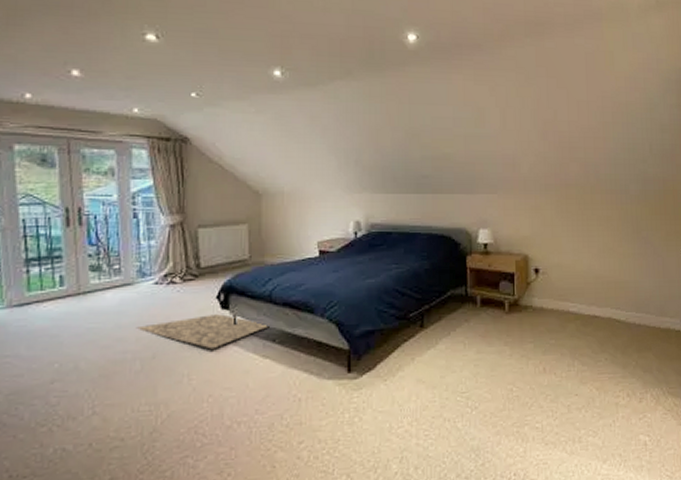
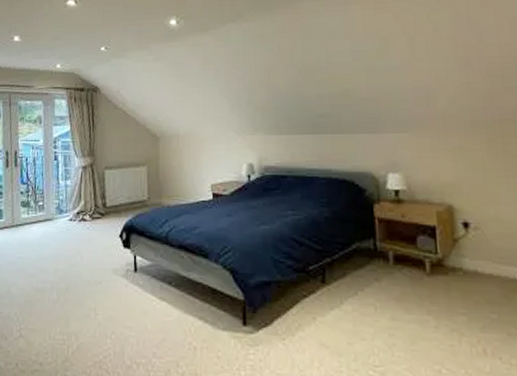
rug: present [136,314,270,350] -> none [54,252,166,287]

